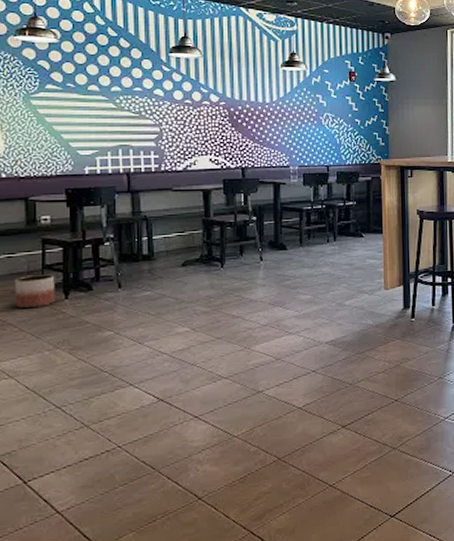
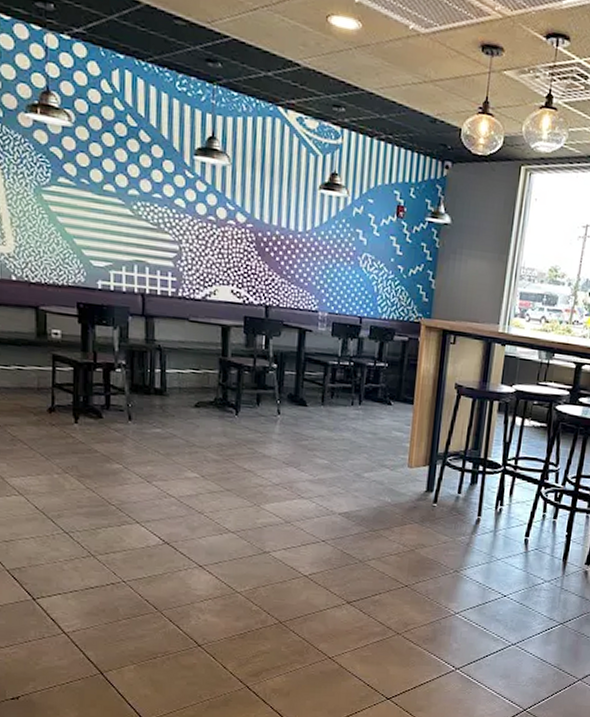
planter: present [15,274,56,309] -> none [25,392,66,428]

